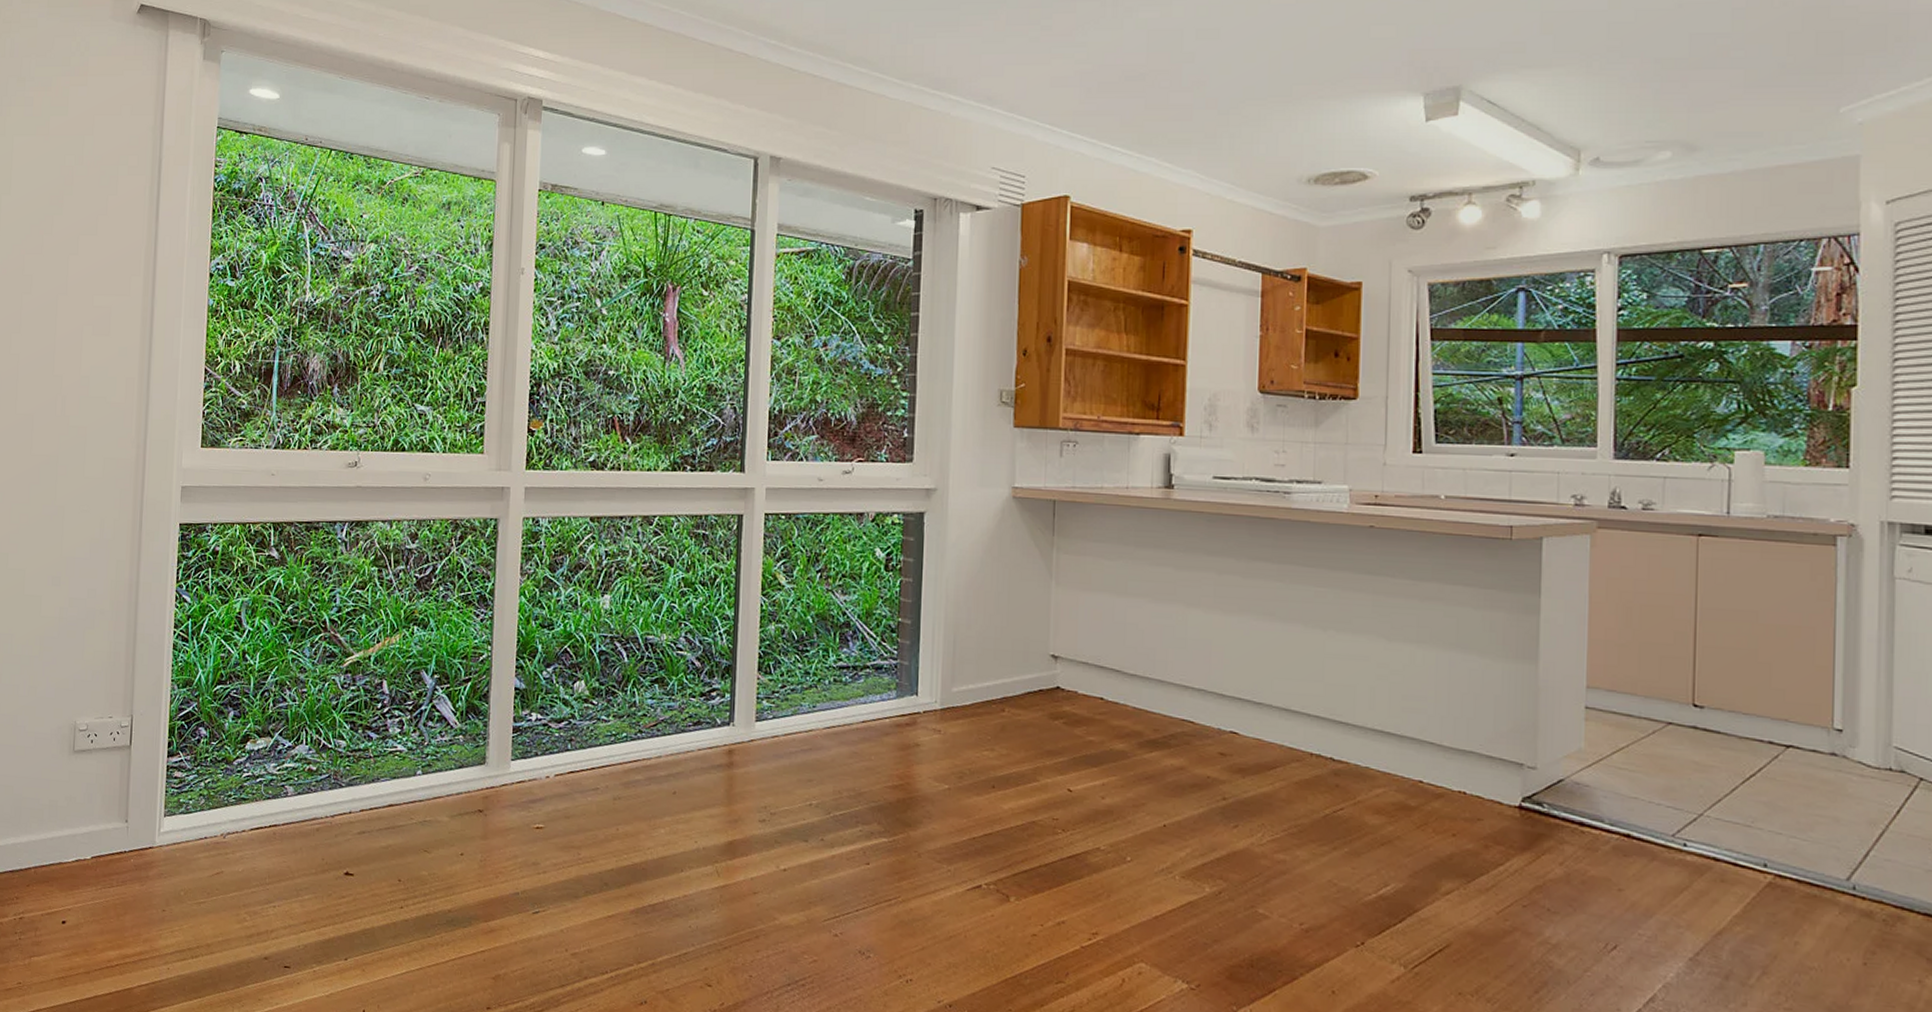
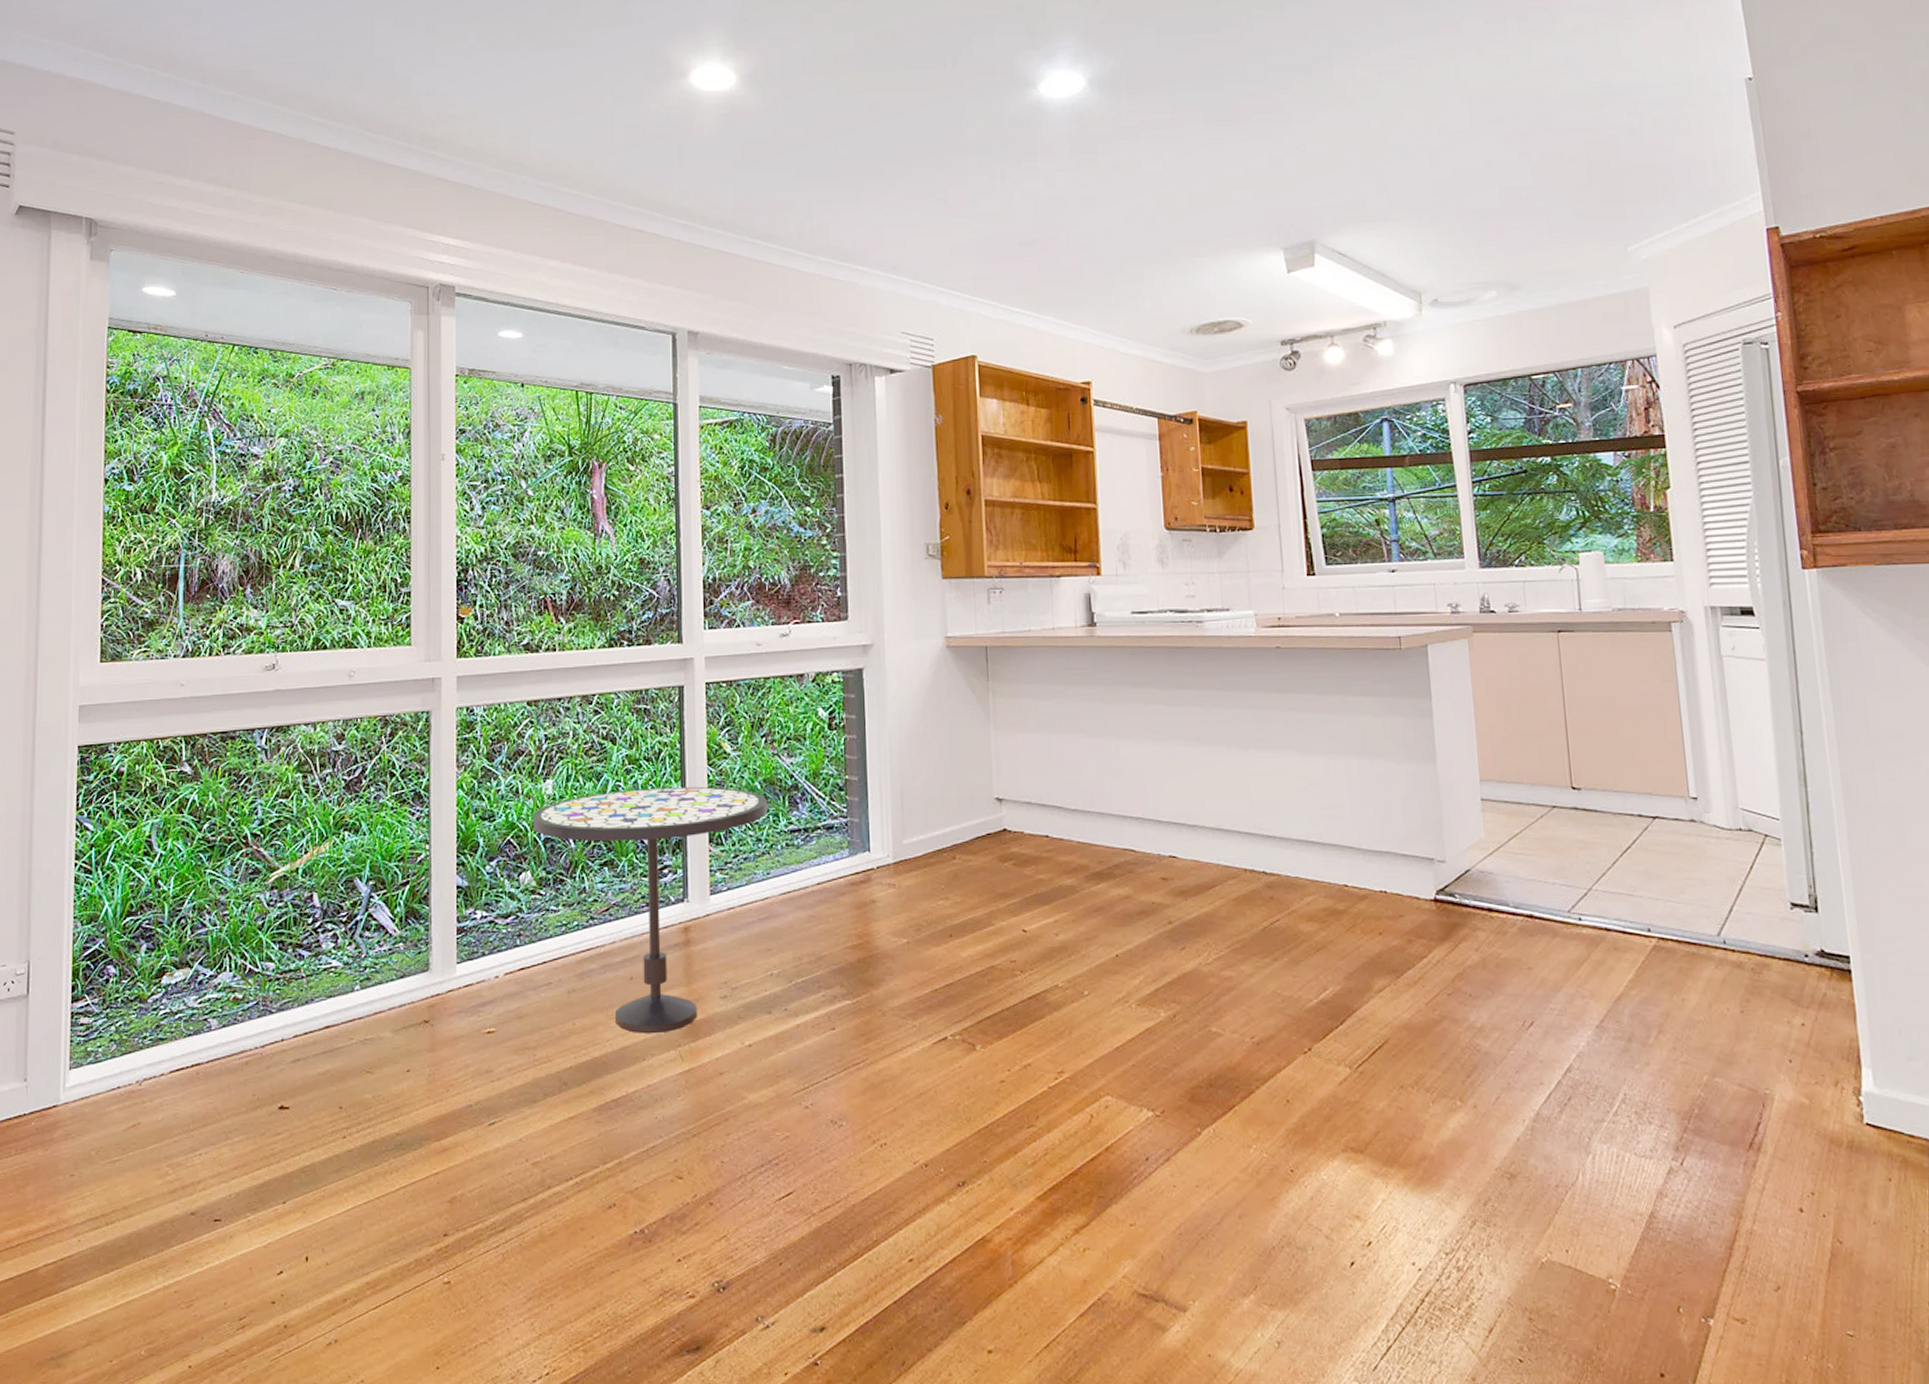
side table: none [589,611,819,848] -> present [533,786,769,1033]

